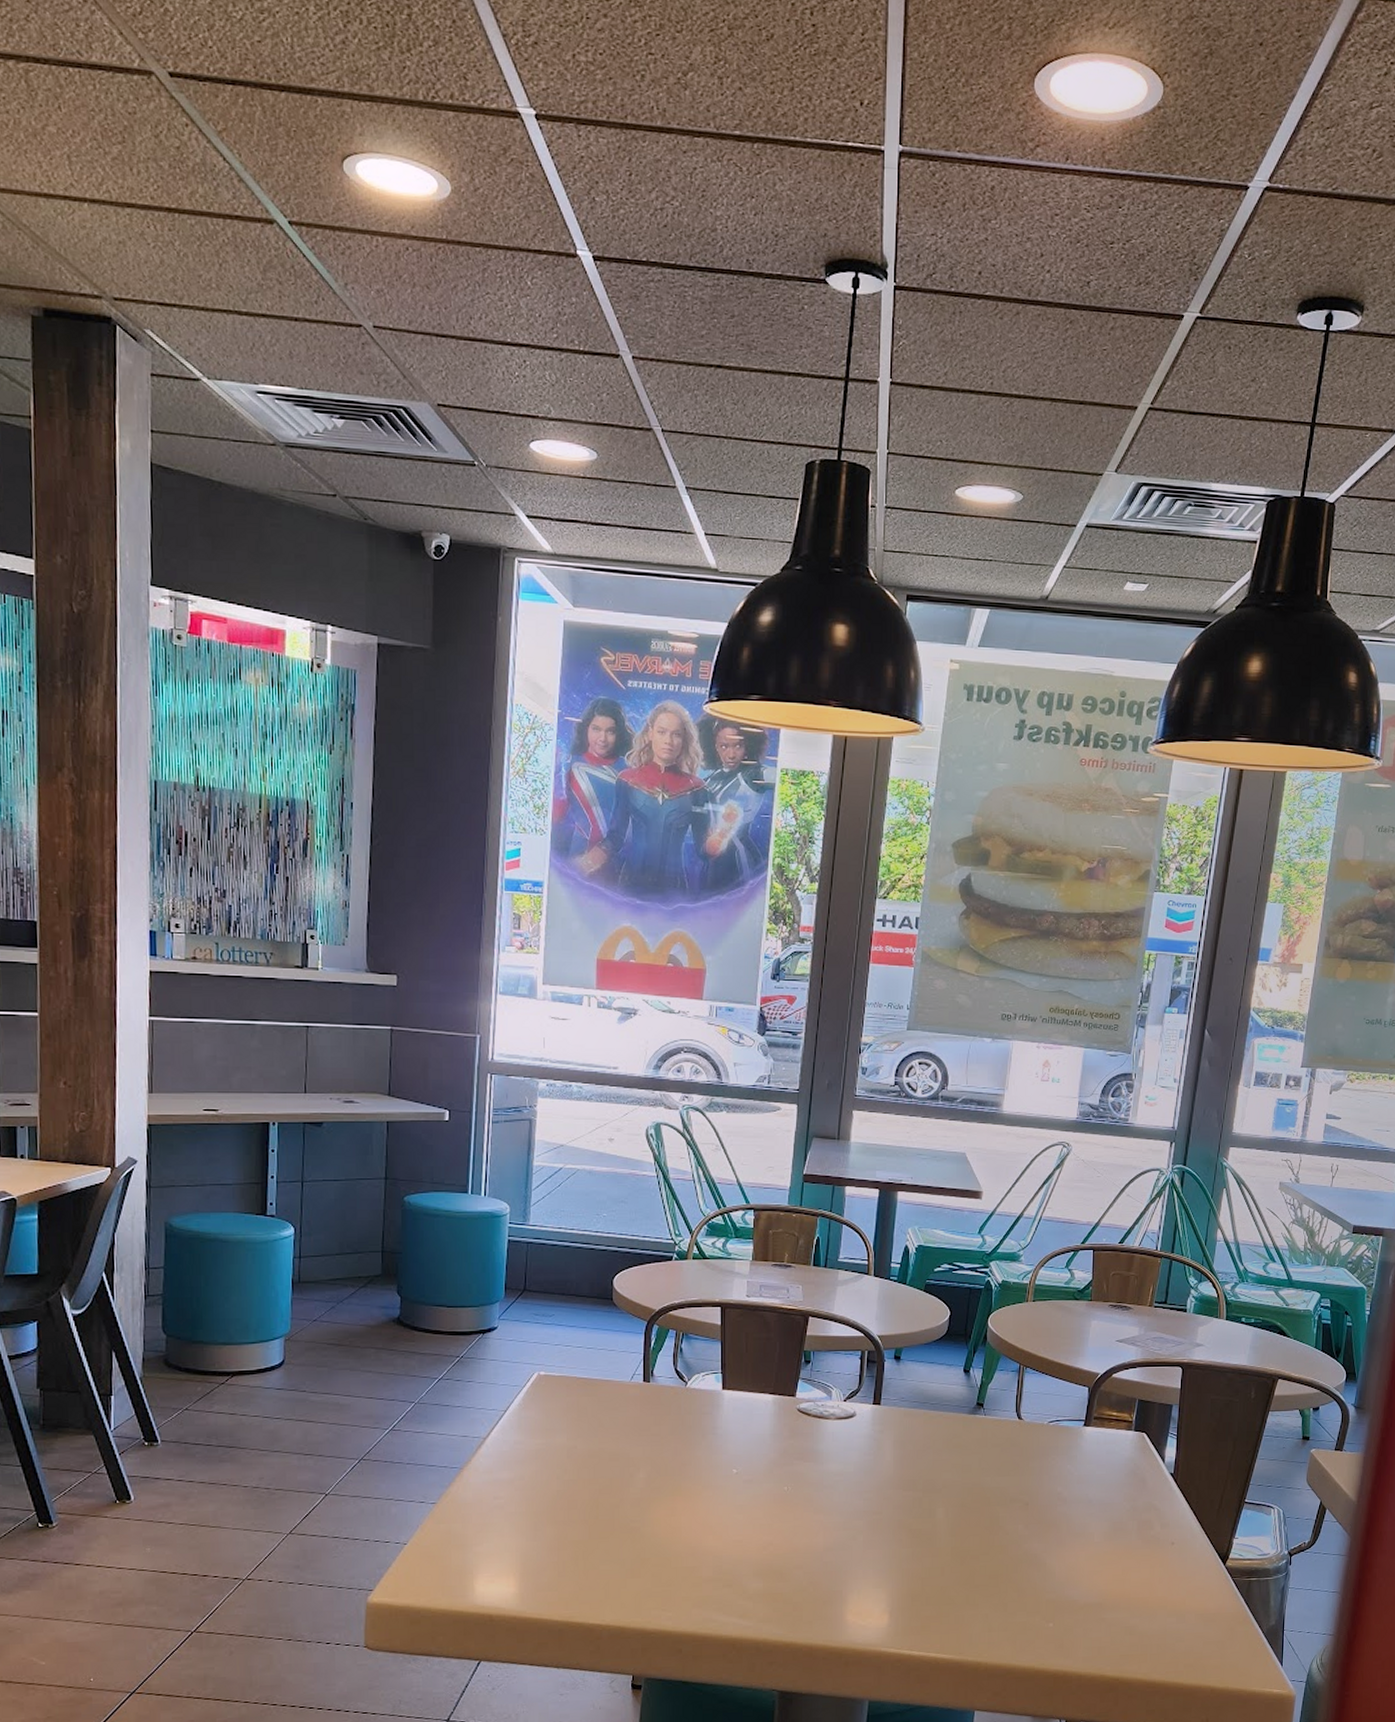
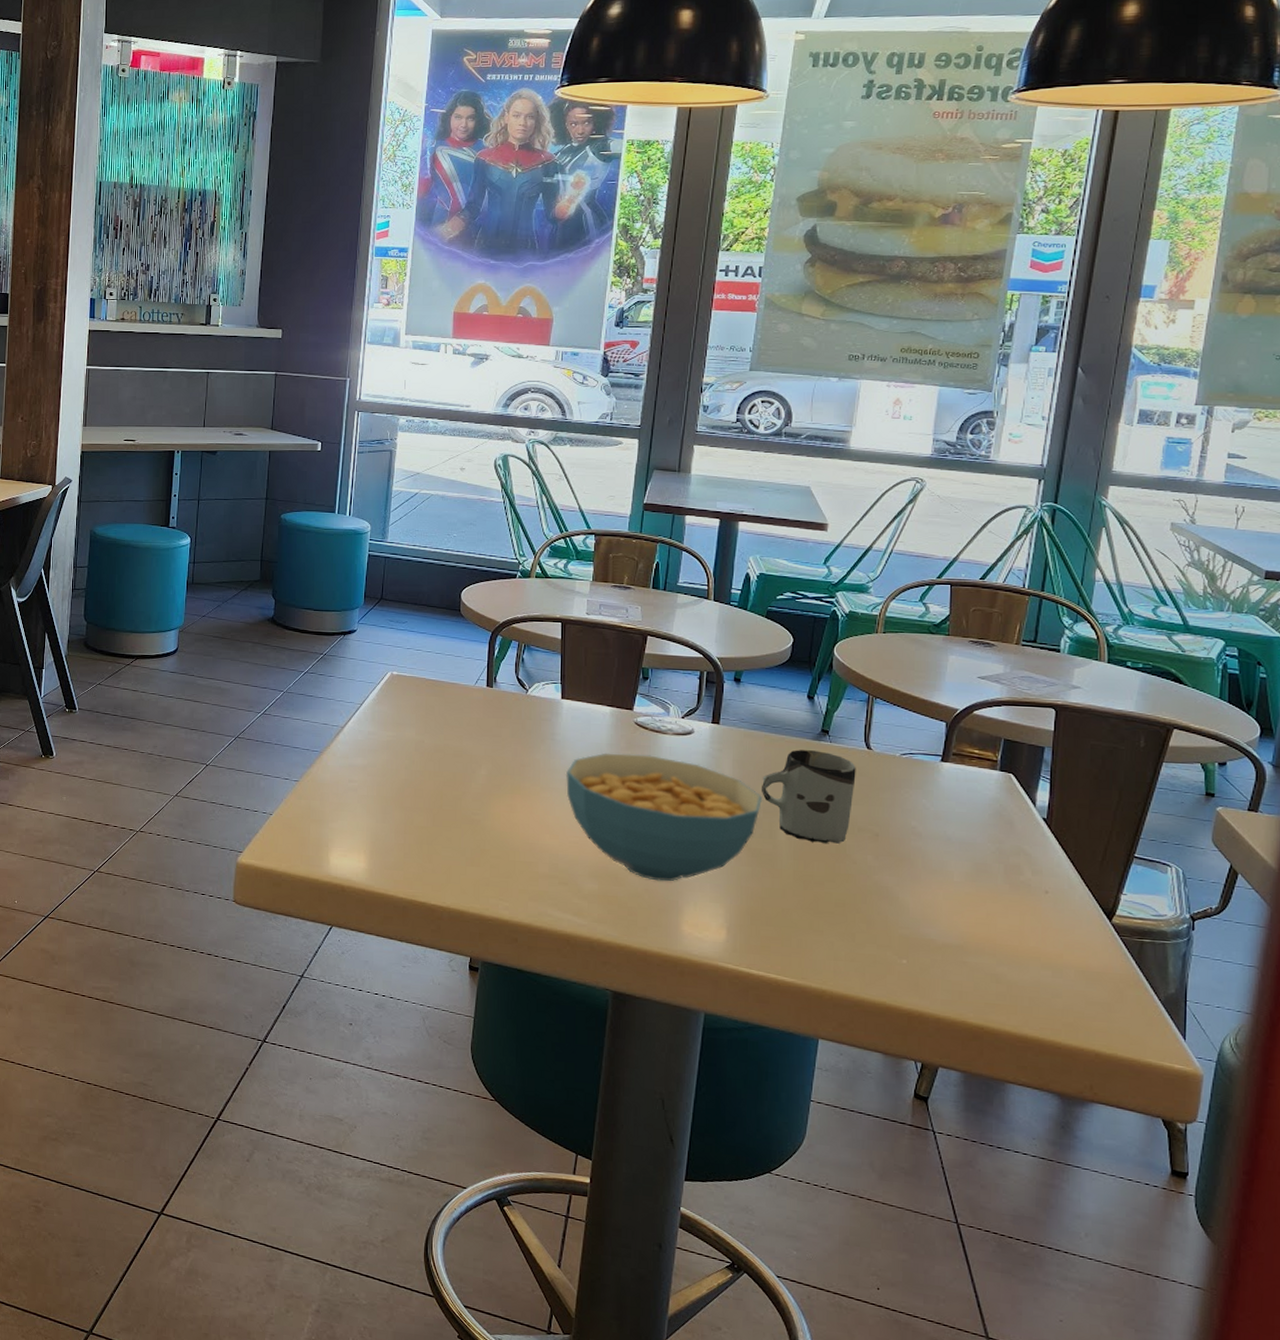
cereal bowl: none [728,1442,922,1573] -> present [565,753,763,882]
cup: none [920,1425,1008,1518] -> present [761,750,856,844]

